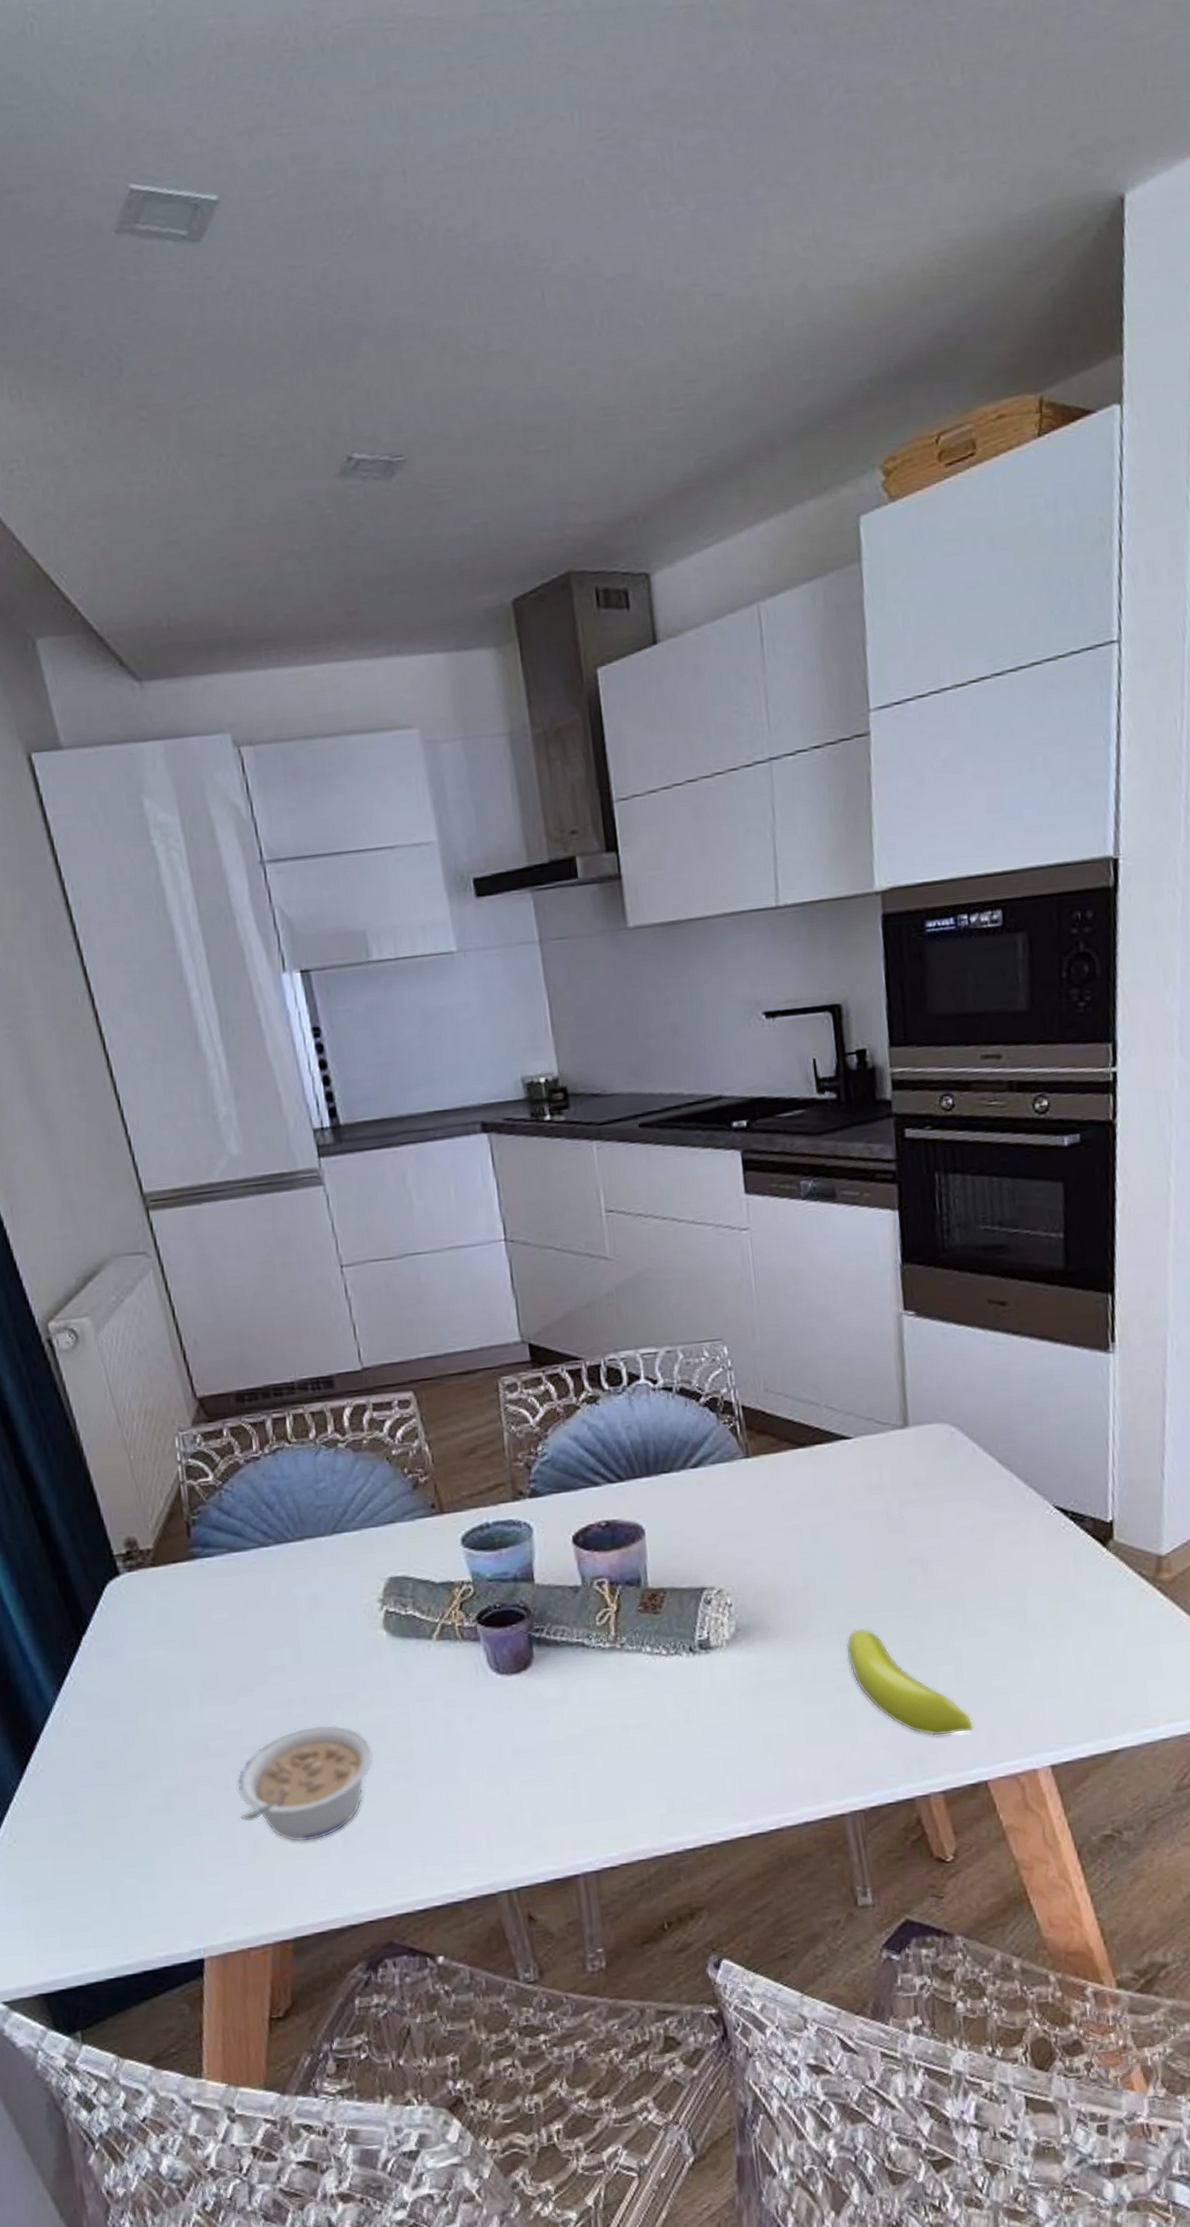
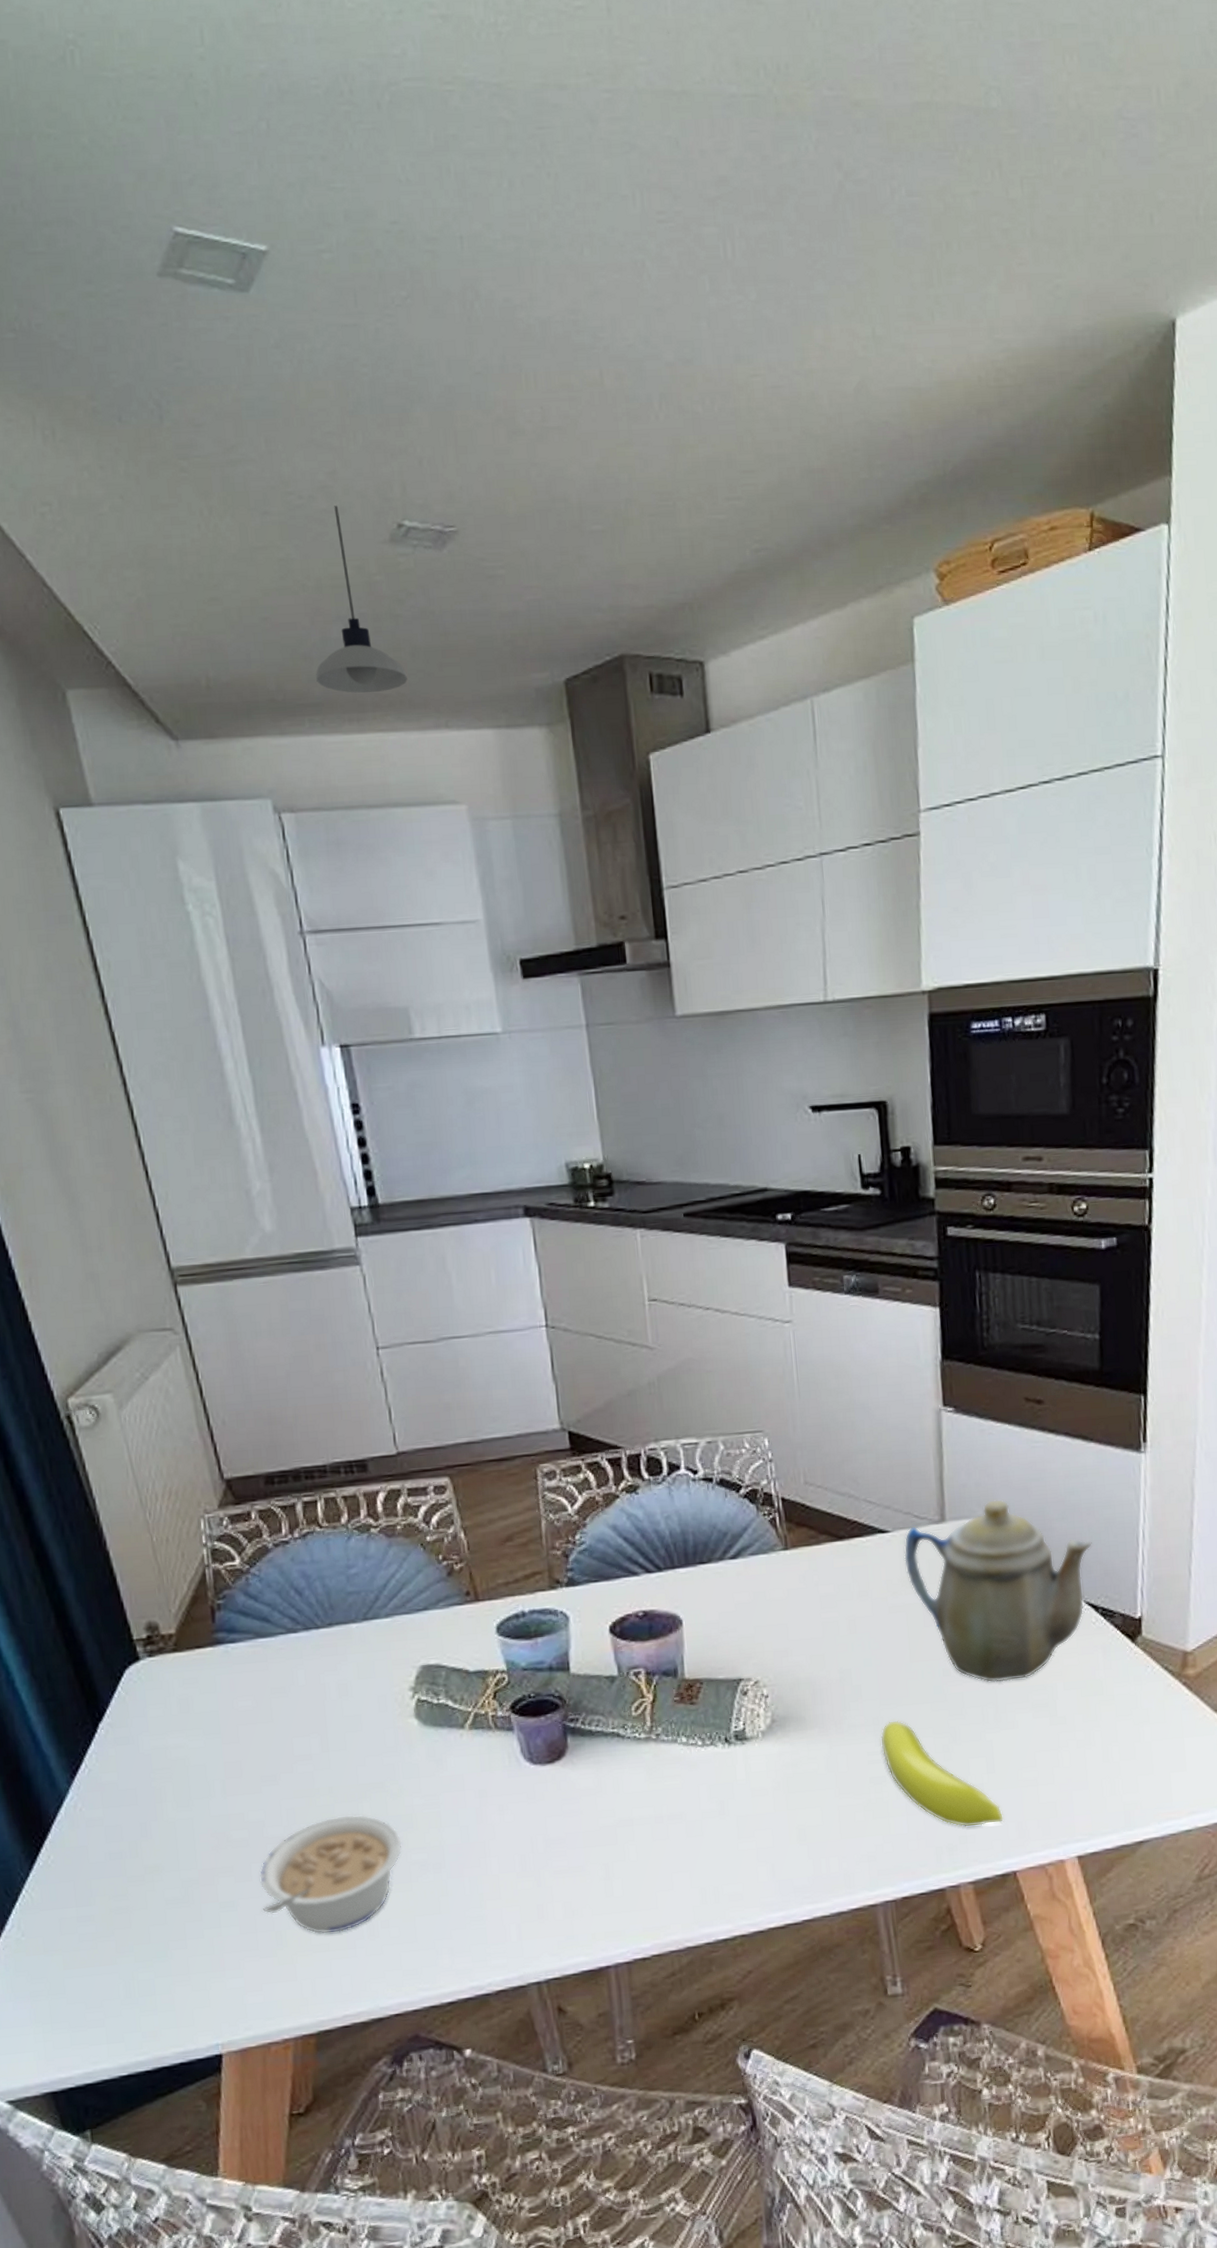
pendant light: none [271,443,359,626] -> present [316,506,408,694]
teapot: none [866,1403,1060,1590] -> present [904,1499,1092,1683]

